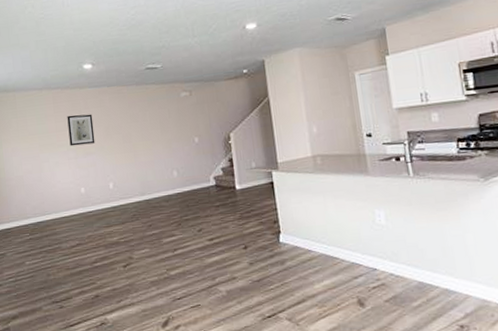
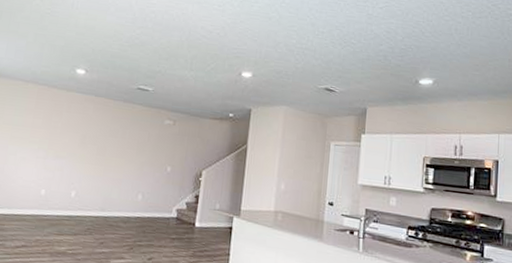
wall art: present [67,114,95,147] -> none [42,114,73,149]

